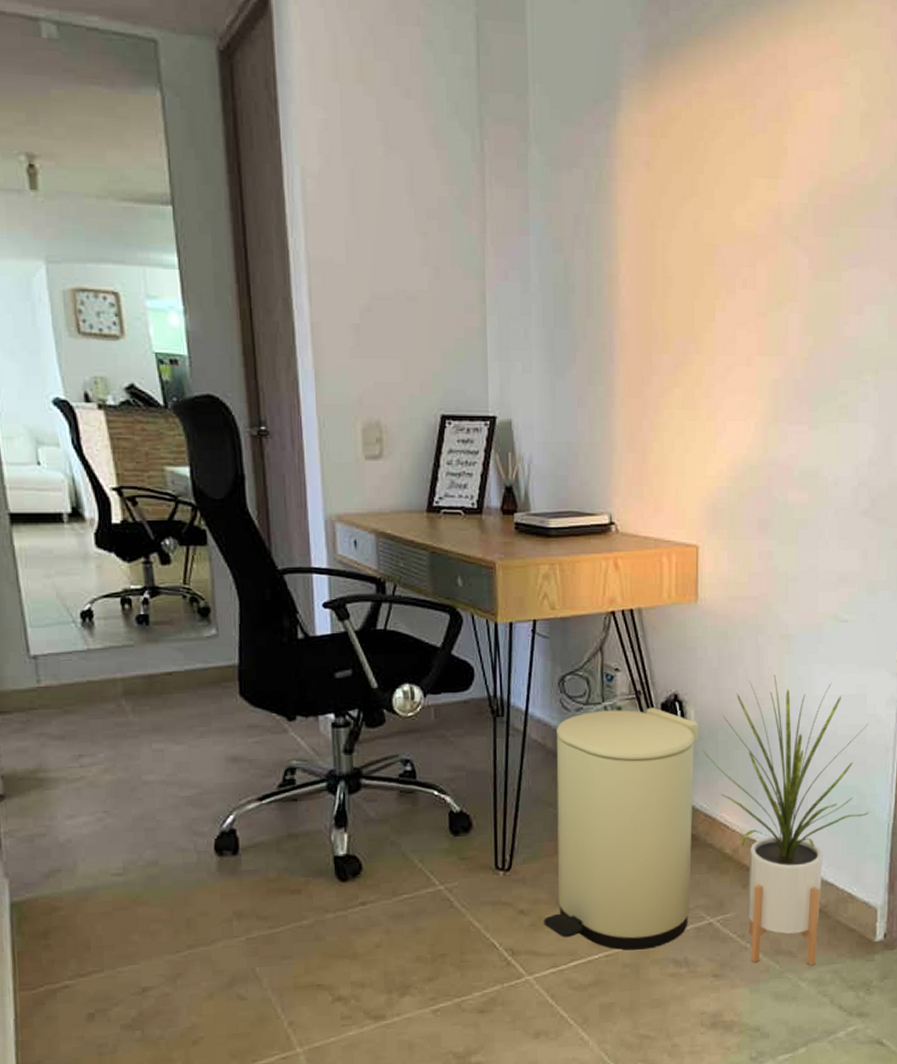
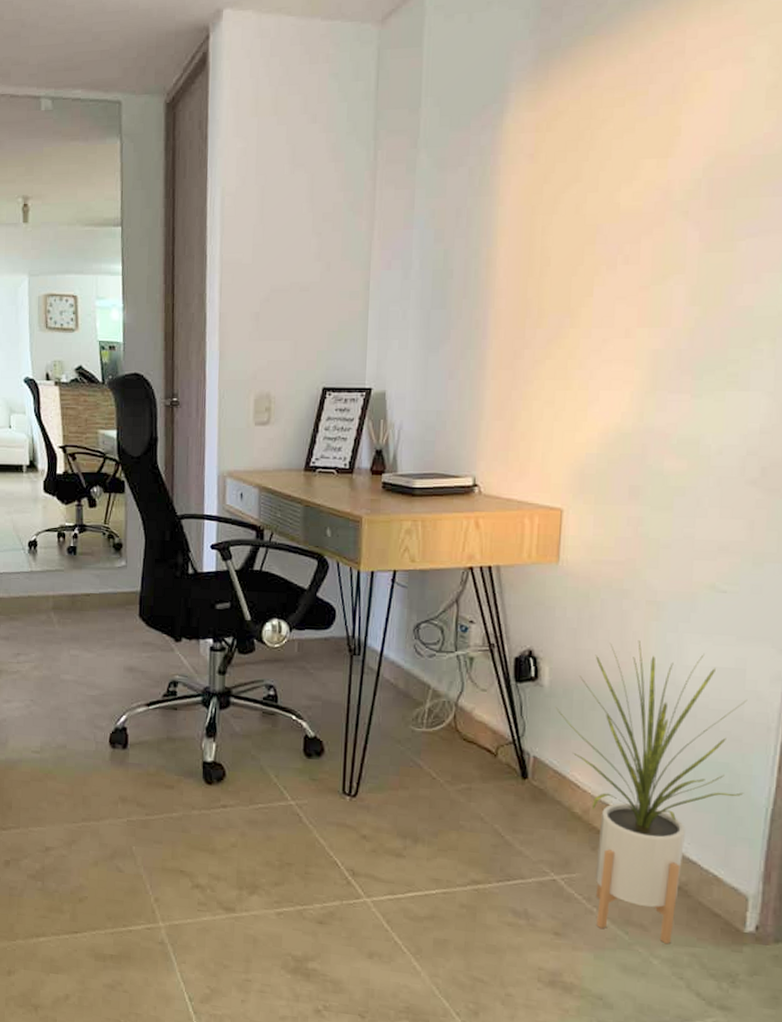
pedal bin: present [544,707,699,950] -> none [384,658,554,894]

